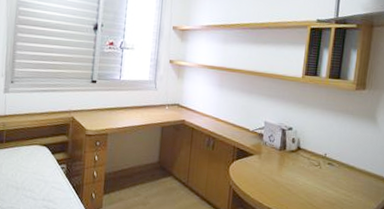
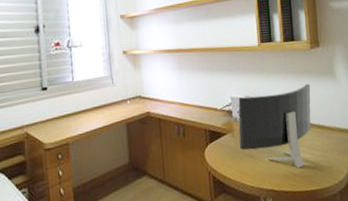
monitor: none [265,123,347,201] -> present [238,83,311,169]

